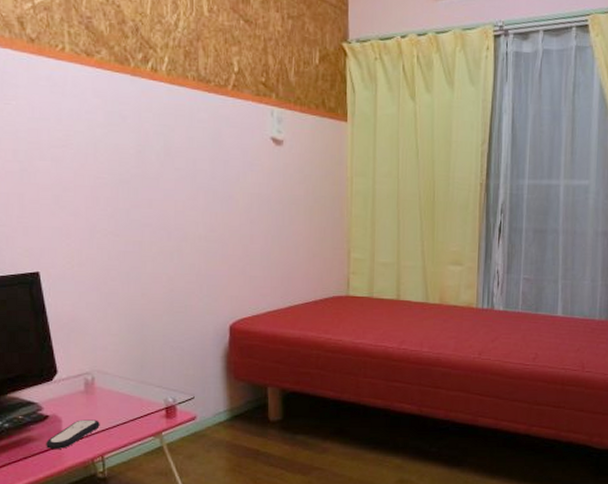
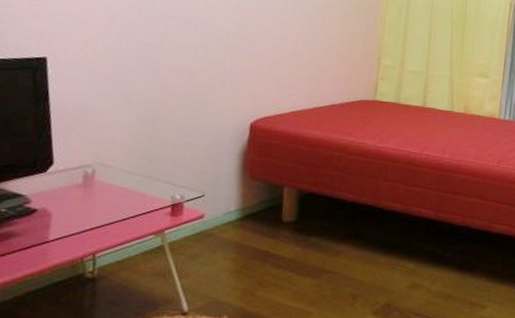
remote control: present [46,419,100,449] -> none [29,215,96,246]

